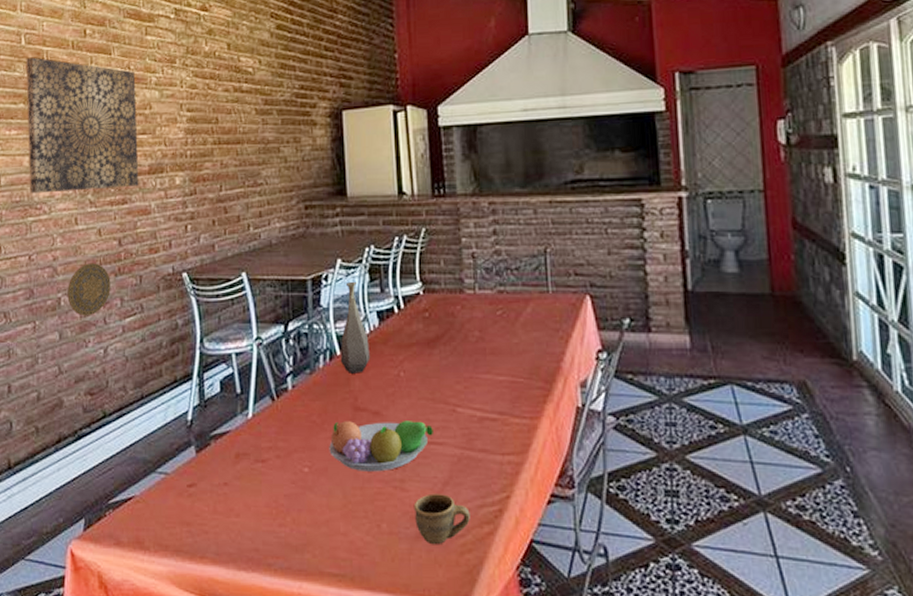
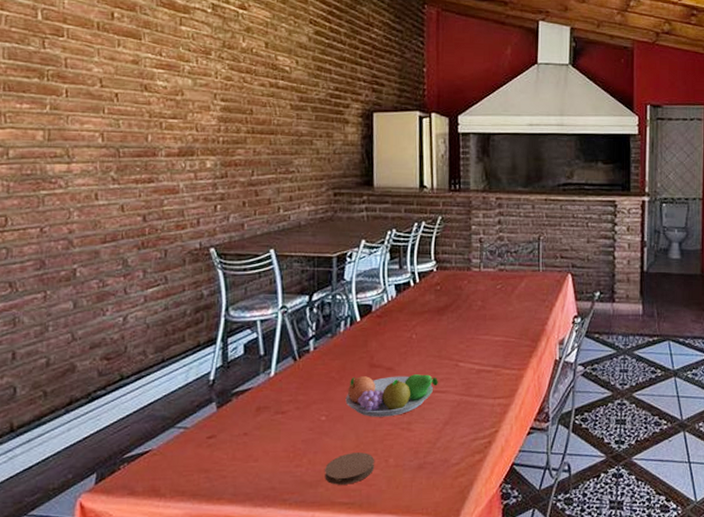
wall art: present [25,57,139,194] -> none [42,33,168,168]
decorative plate: present [67,263,111,316] -> none [84,237,133,287]
coaster: none [311,513,366,552] -> present [325,452,375,485]
bottle: present [340,281,371,374] -> none [359,259,387,336]
cup: present [413,493,470,545] -> none [417,432,465,473]

